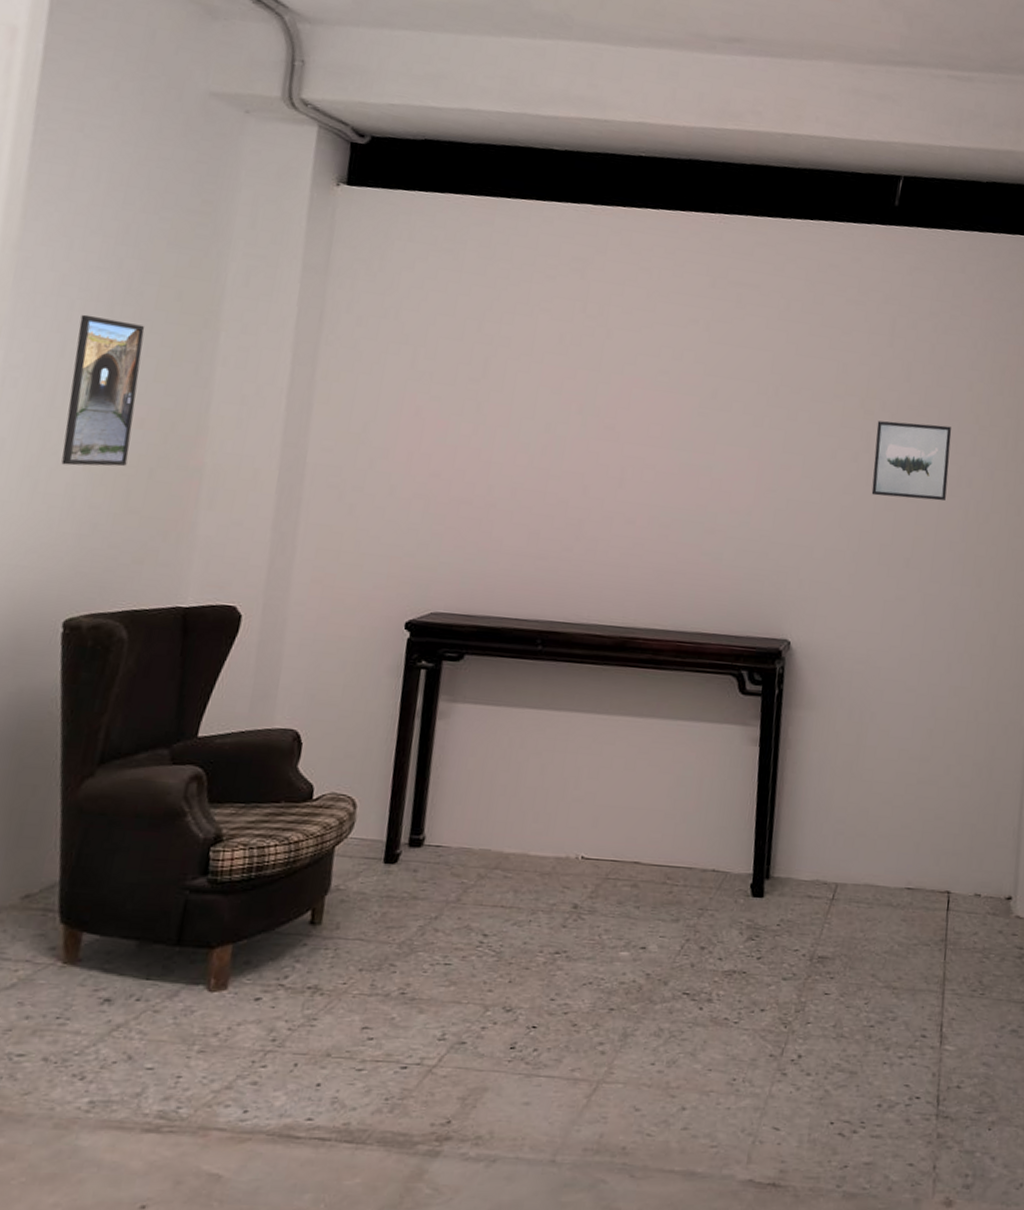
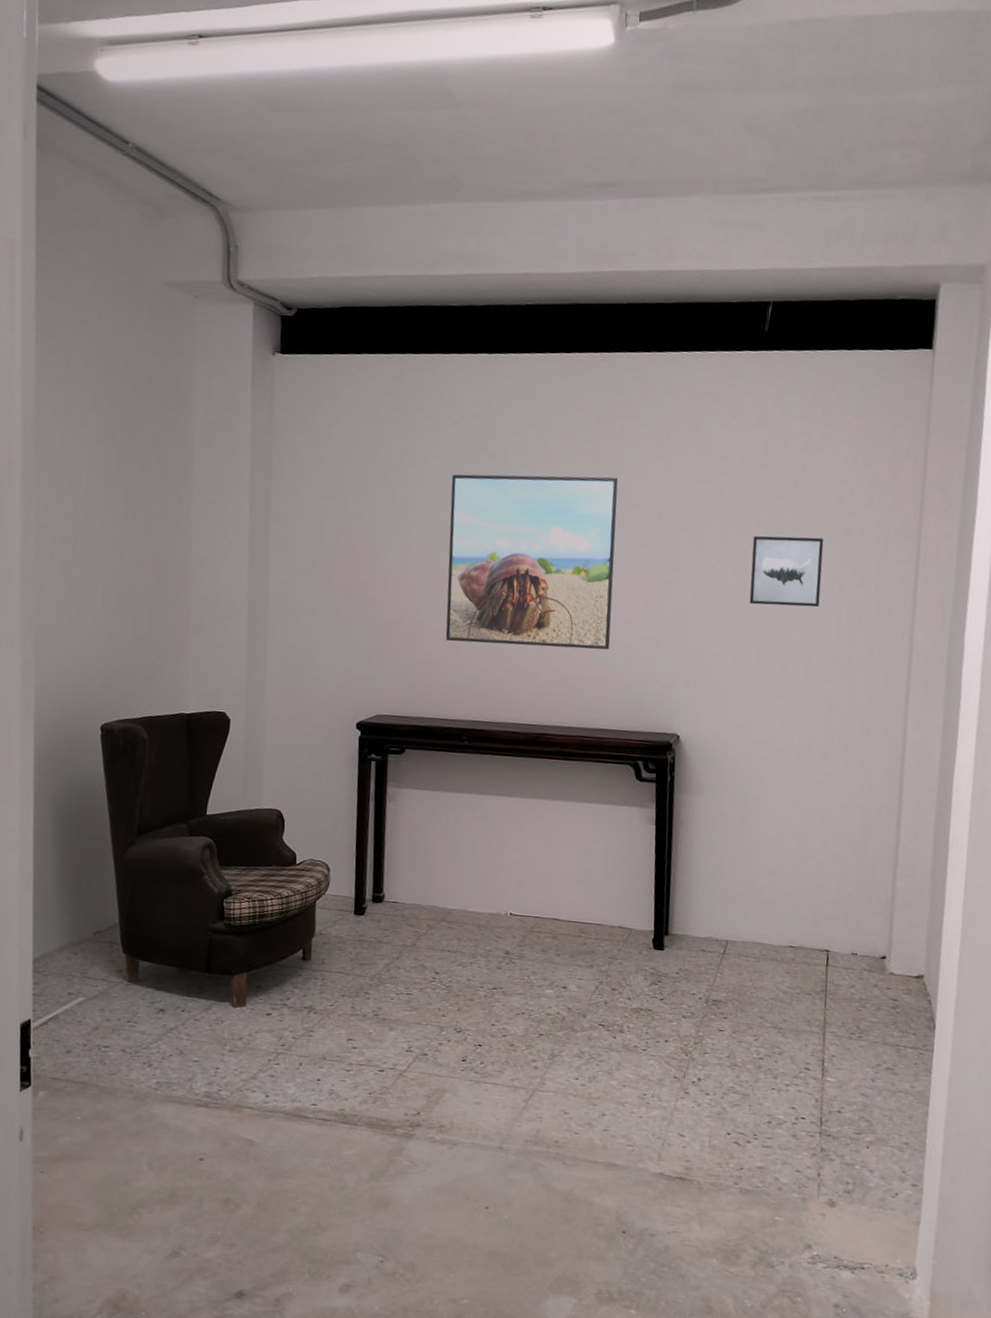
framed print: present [61,314,145,467] -> none [85,479,136,603]
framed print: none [523,335,733,542] -> present [445,474,619,650]

